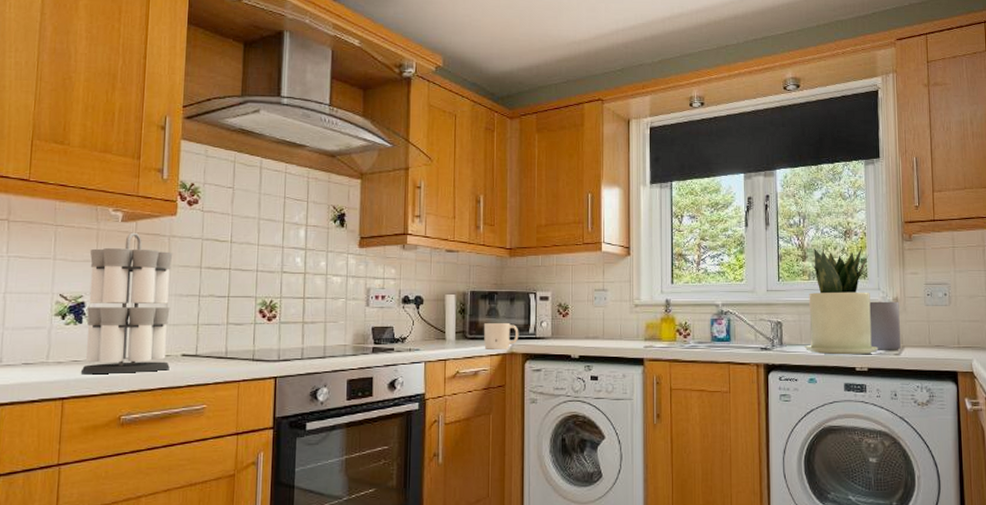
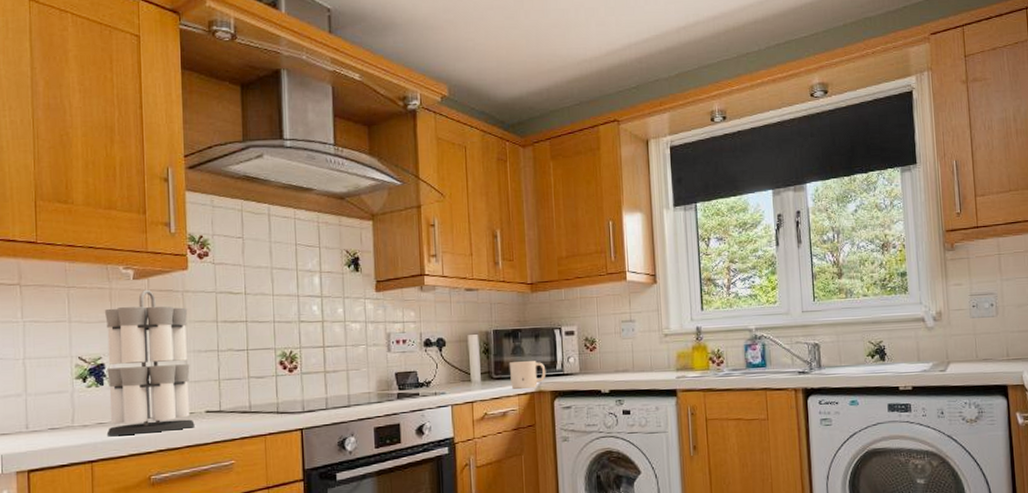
planter: present [804,247,879,355] -> none [844,260,923,375]
canister: present [869,301,901,350] -> none [911,315,946,367]

